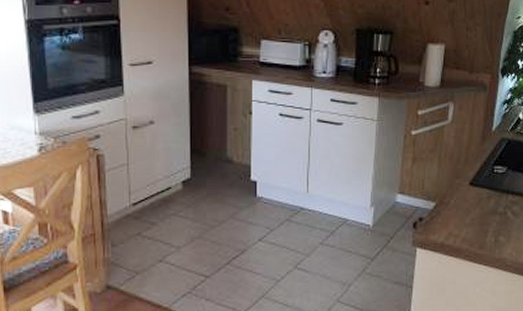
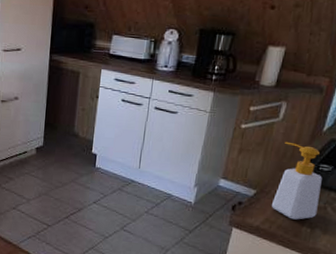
soap bottle: none [452,145,498,230] -> present [271,141,323,220]

